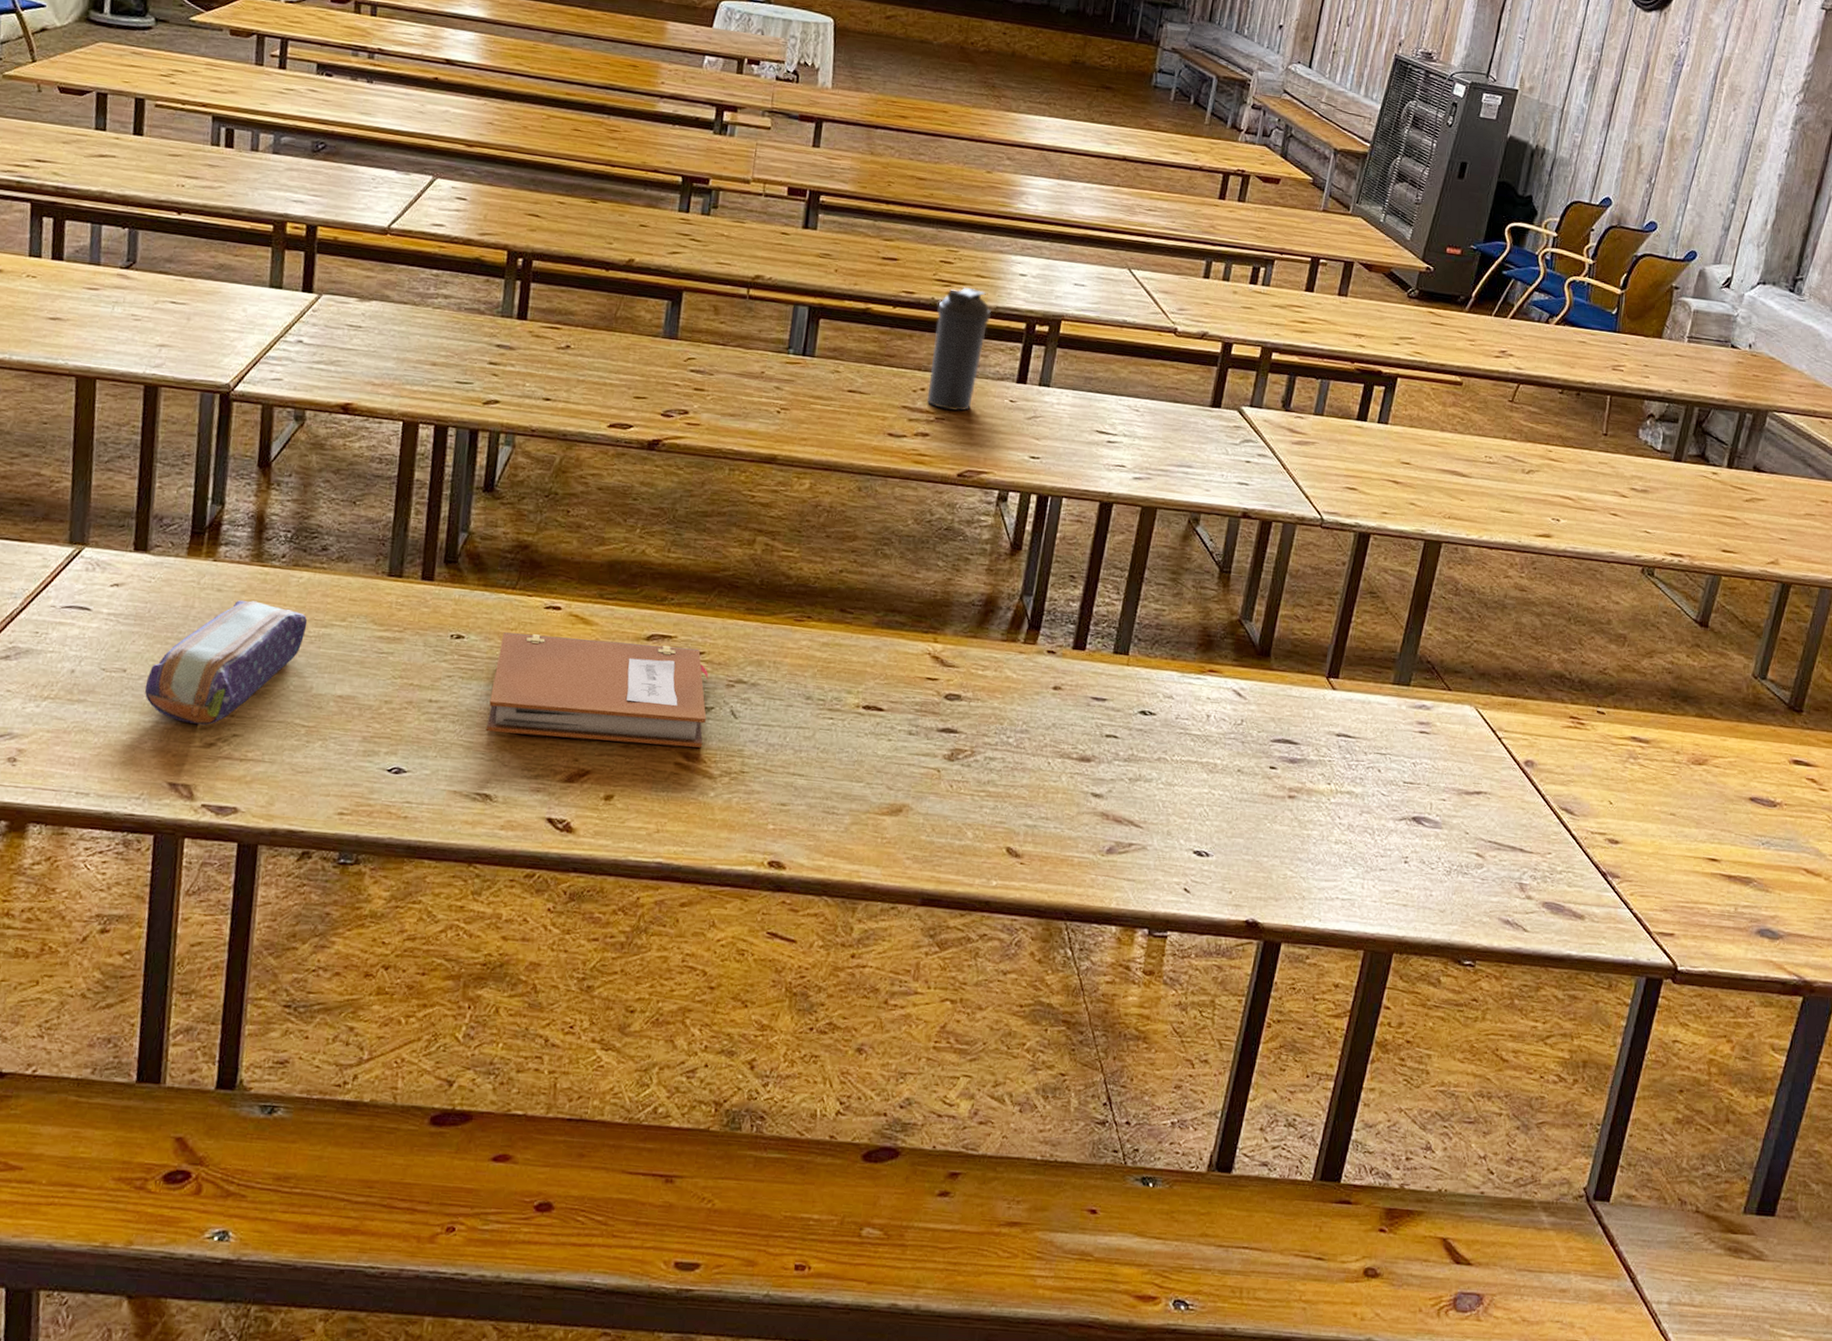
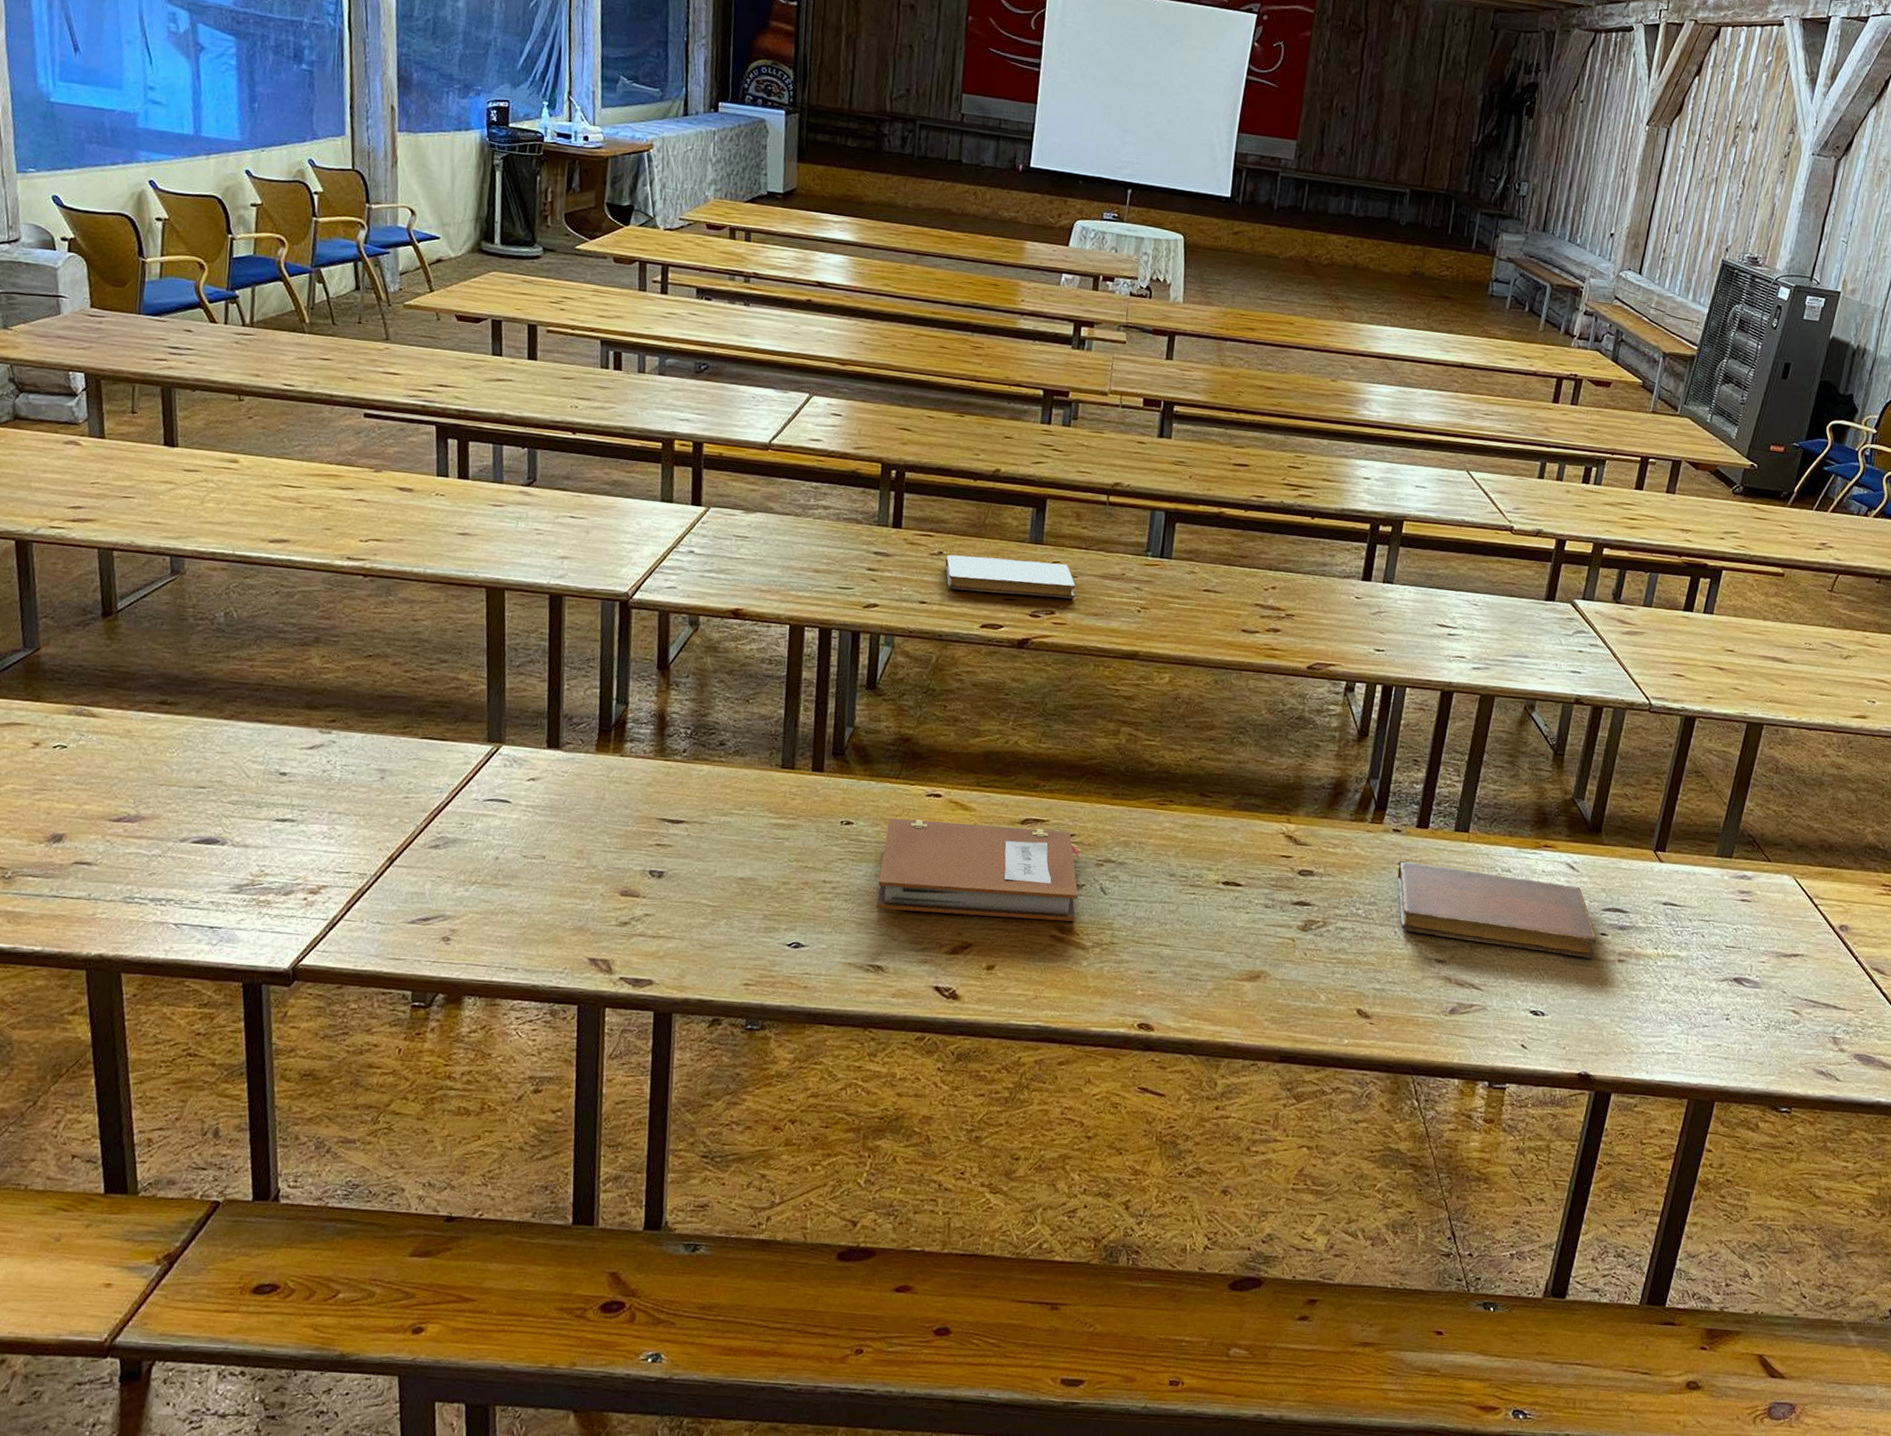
pencil case: present [144,600,308,726] -> none [563,792,709,907]
notebook: none [572,348,711,398] -> present [945,554,1075,599]
water bottle: present [927,286,991,412] -> none [1277,490,1337,608]
notebook: none [1051,686,1266,794] -> present [1397,861,1597,959]

